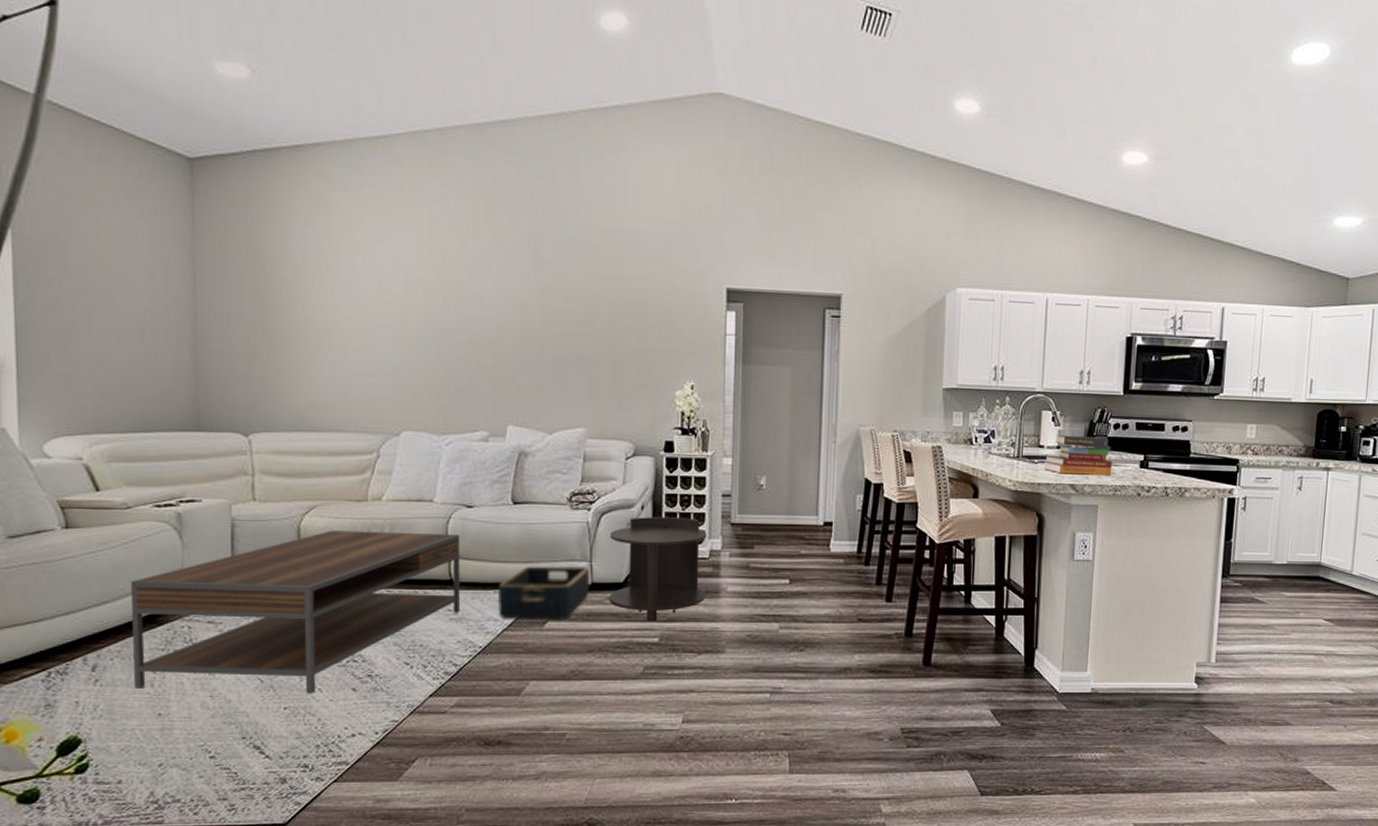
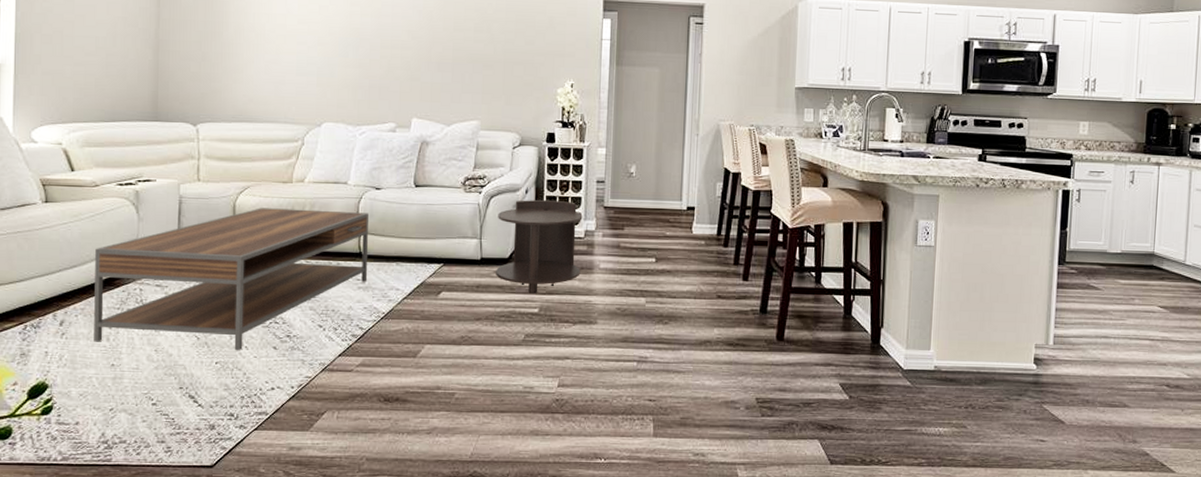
basket: present [497,565,590,619] -> none [399,241,480,290]
books: present [1043,435,1113,476] -> none [887,130,953,168]

